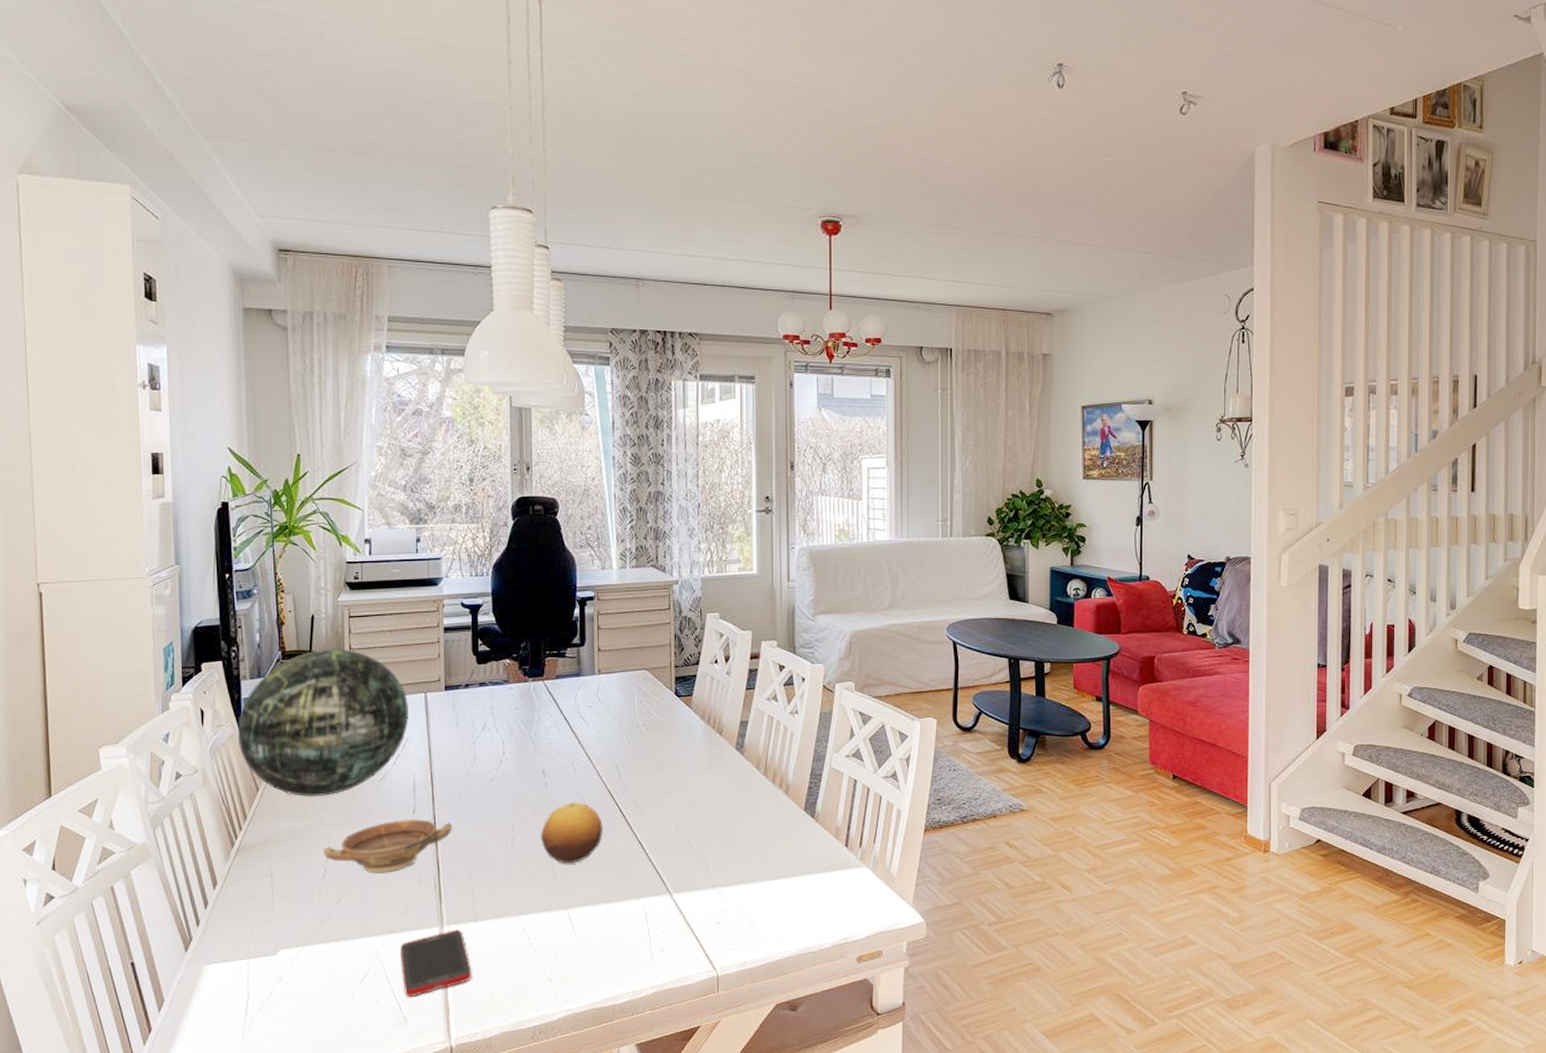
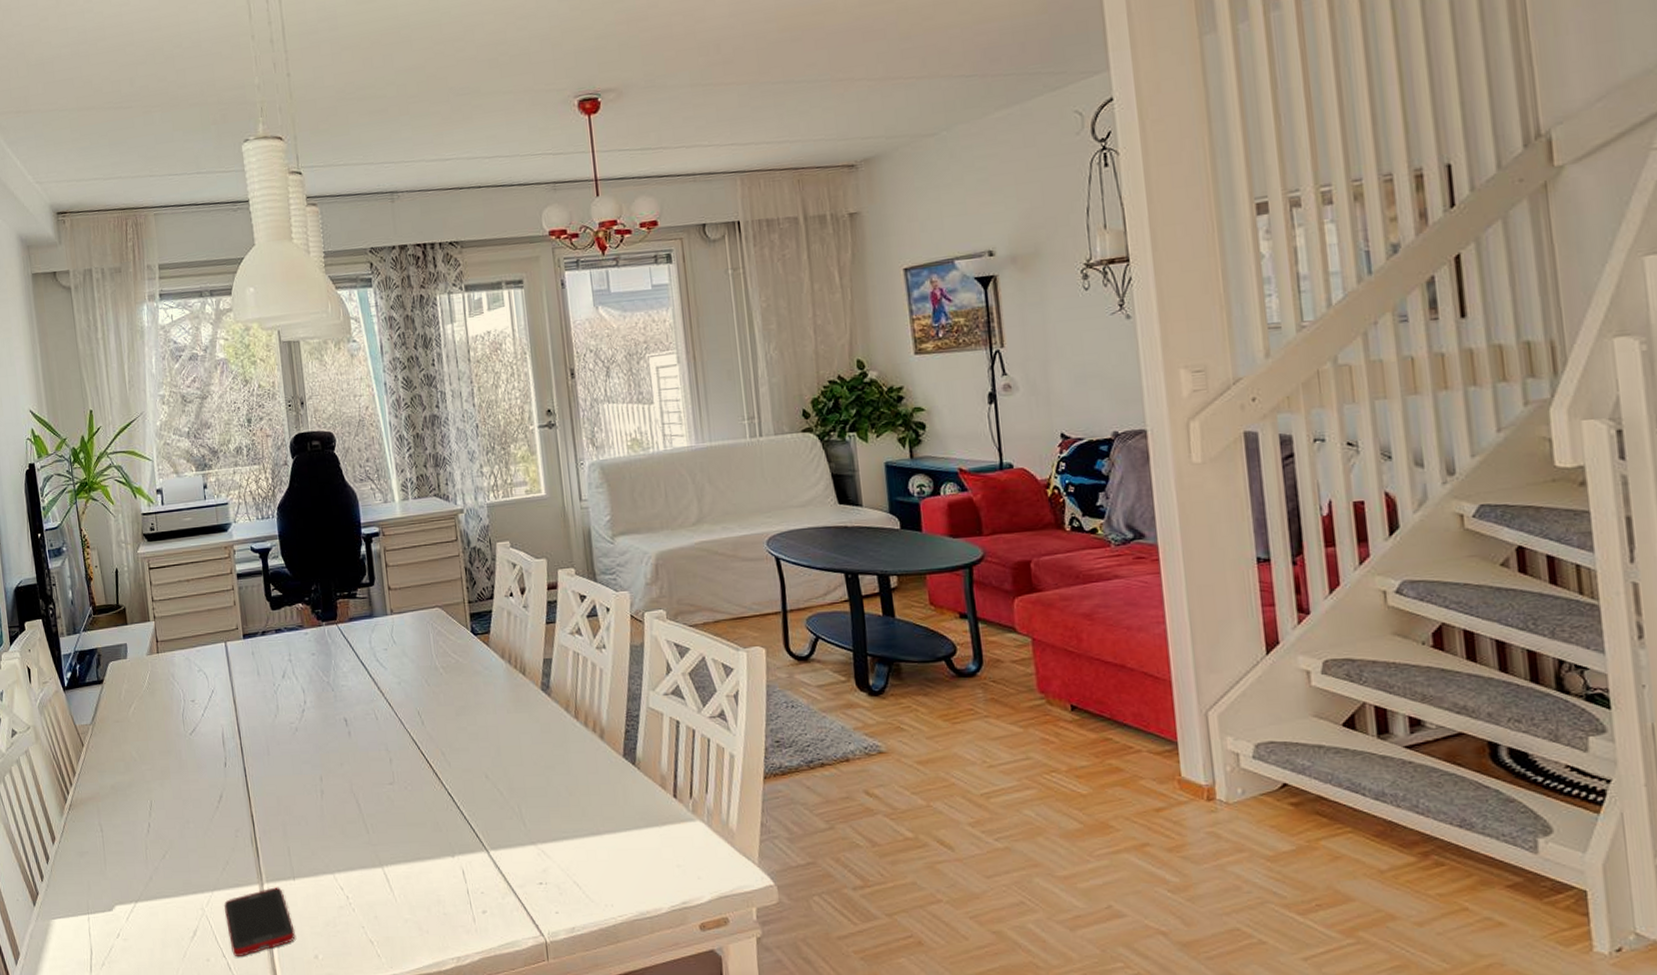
decorative orb: present [238,648,409,796] -> none [60,601,212,751]
bowl: present [323,819,452,874] -> none [145,772,263,829]
fruit: present [541,802,604,864] -> none [349,752,412,818]

